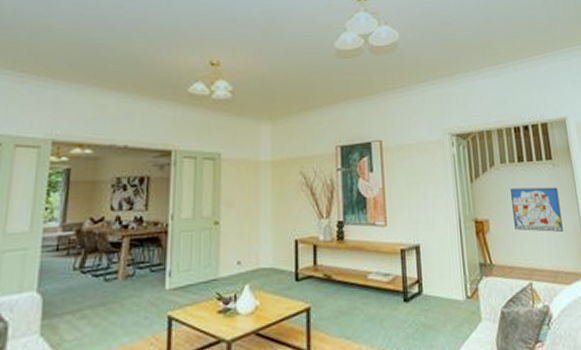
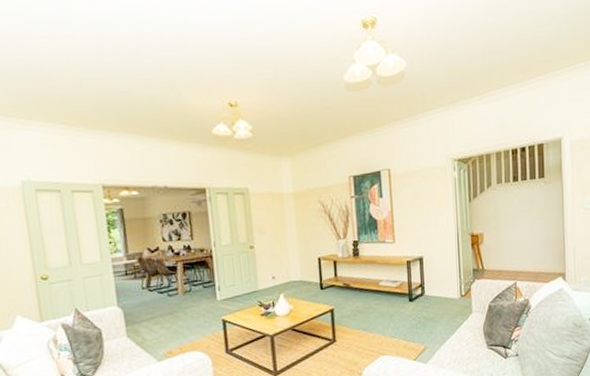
wall art: present [511,187,563,232] -> none [504,202,548,241]

